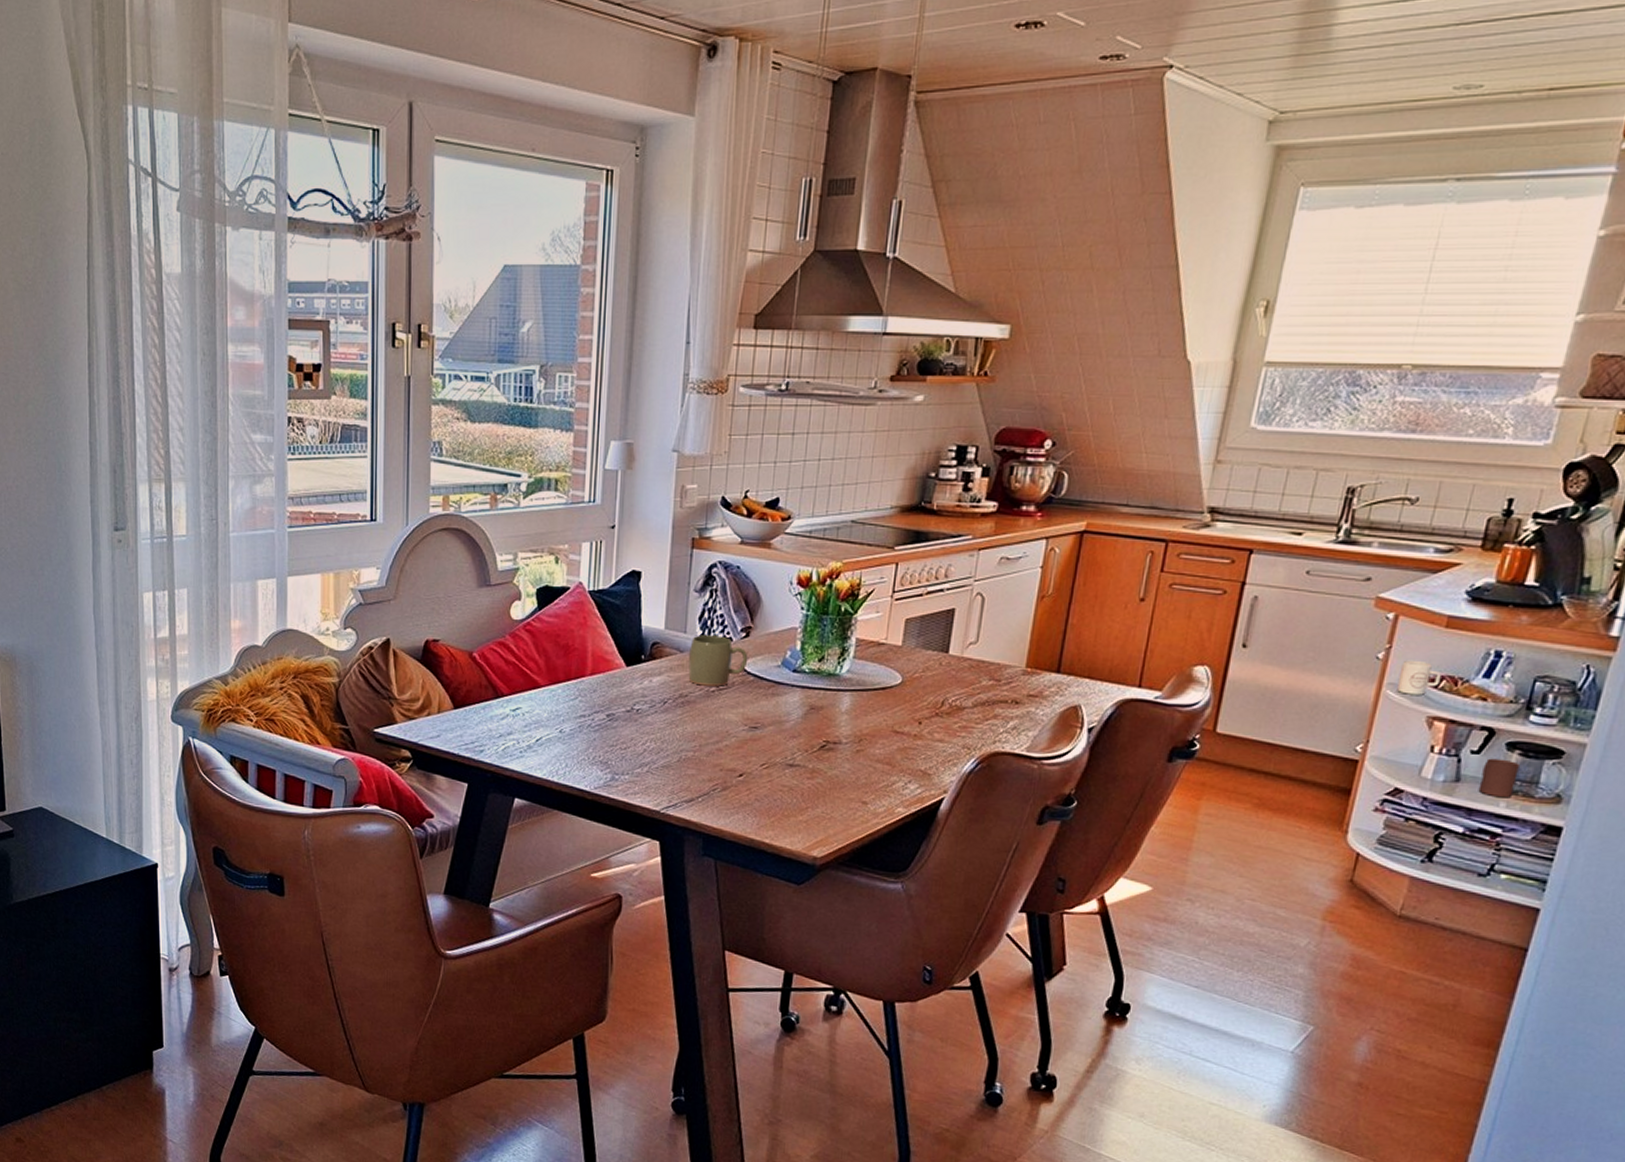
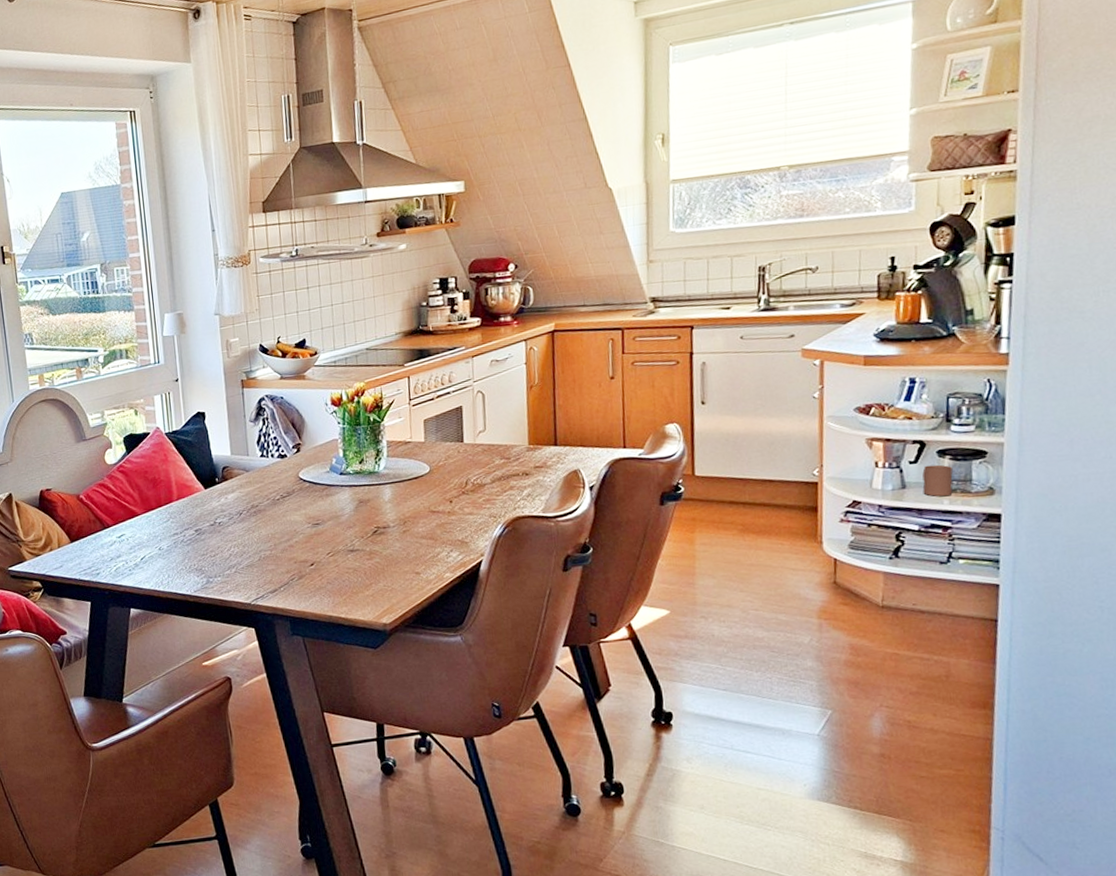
mug: present [688,635,748,686] -> none [253,454,303,496]
mug: present [1397,660,1441,695] -> none [834,395,870,424]

